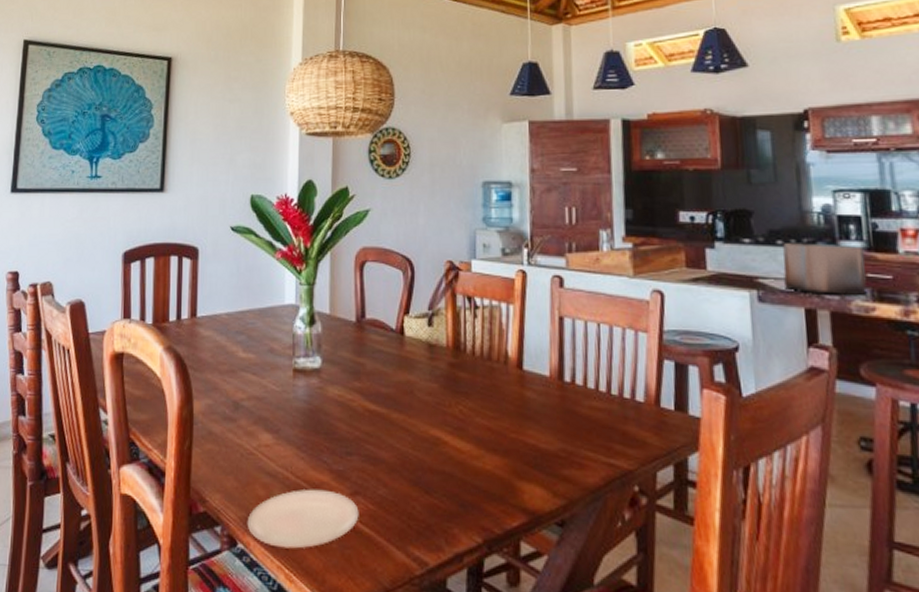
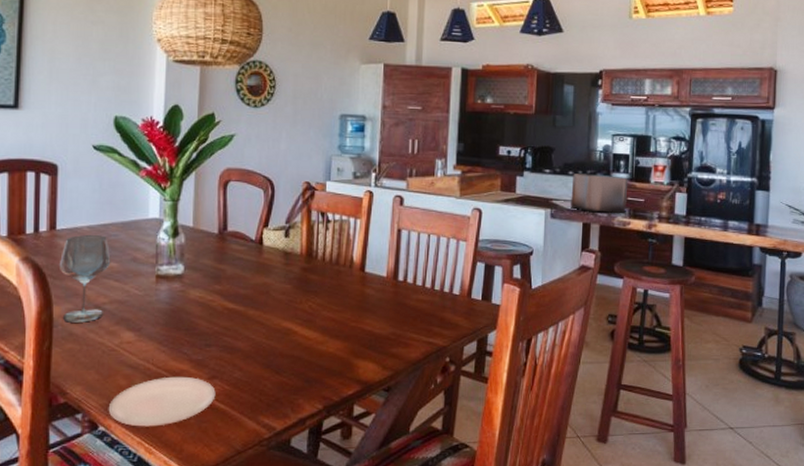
wine glass: none [199,323,249,421] -> present [58,235,111,323]

